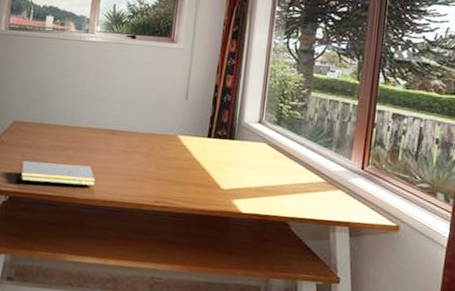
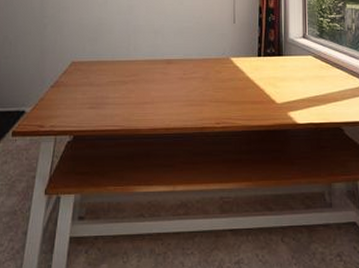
notepad: present [20,160,95,187] -> none [82,97,156,119]

